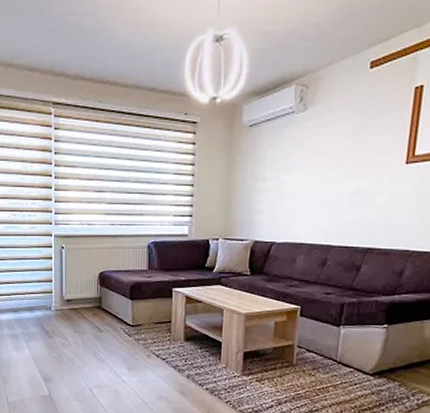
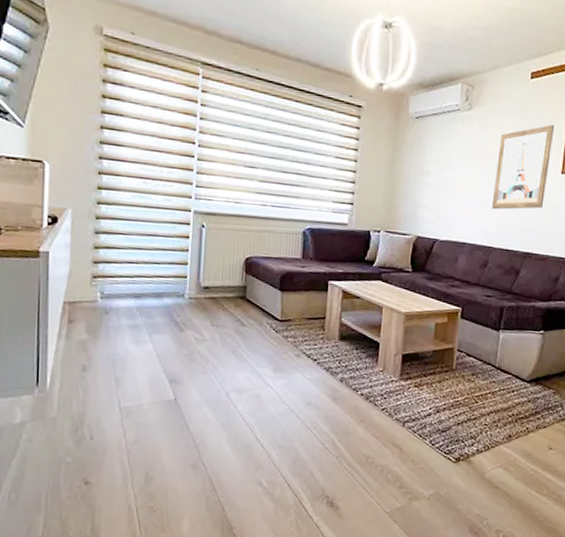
wall art: none [329,113,397,208] -> present [491,124,554,210]

